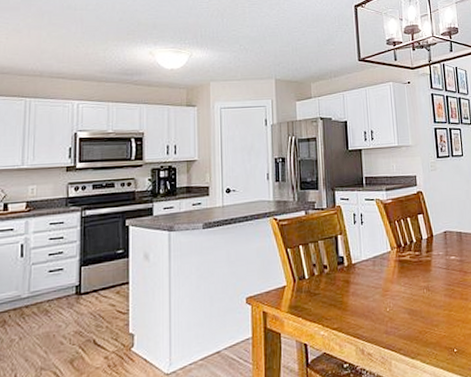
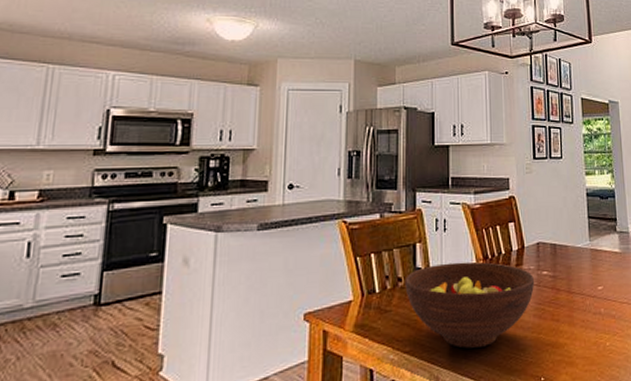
fruit bowl: none [330,249,444,325] -> present [405,261,535,349]

